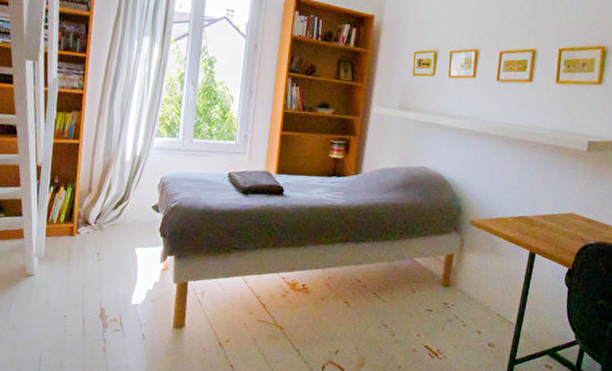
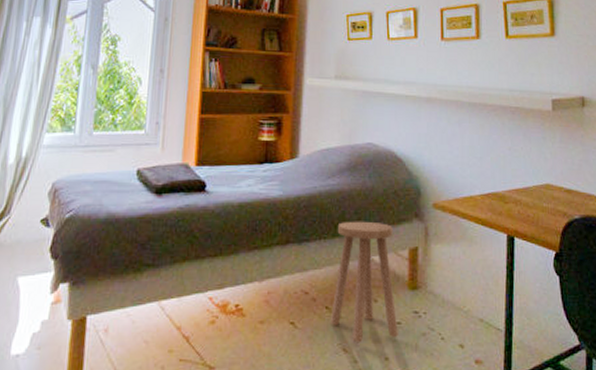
stool: none [376,229,435,322] -> present [330,221,398,343]

